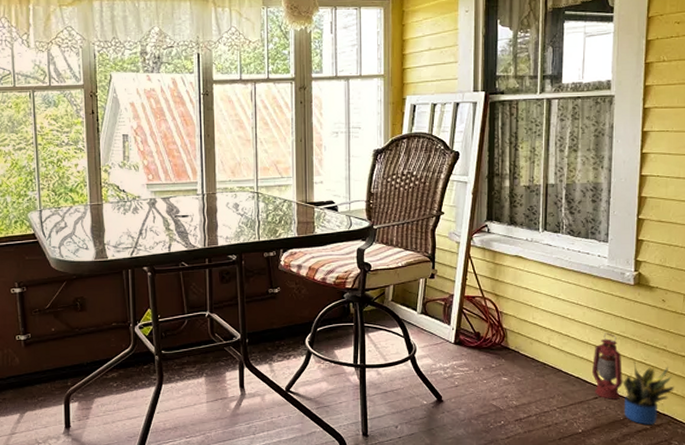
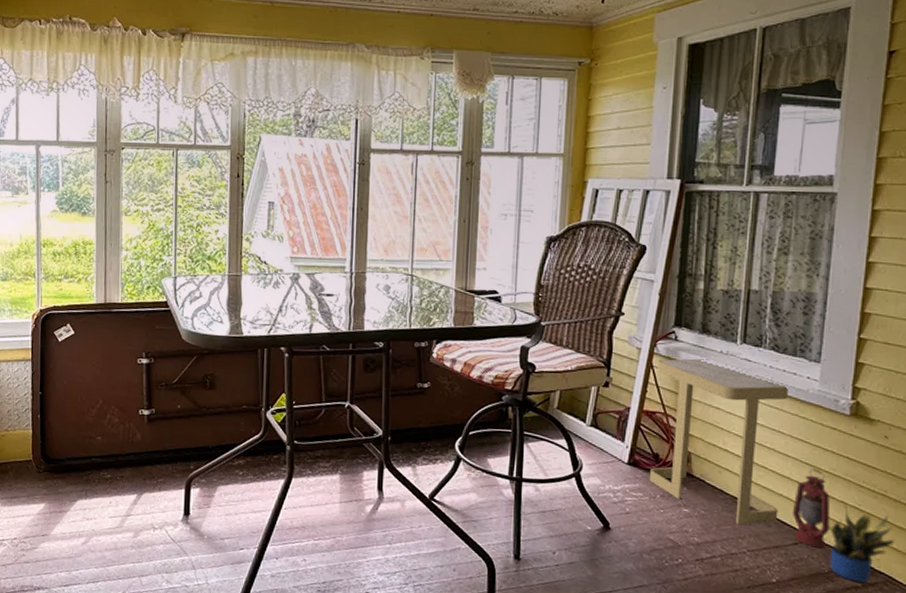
side table: none [473,247,583,387] -> present [649,358,788,525]

